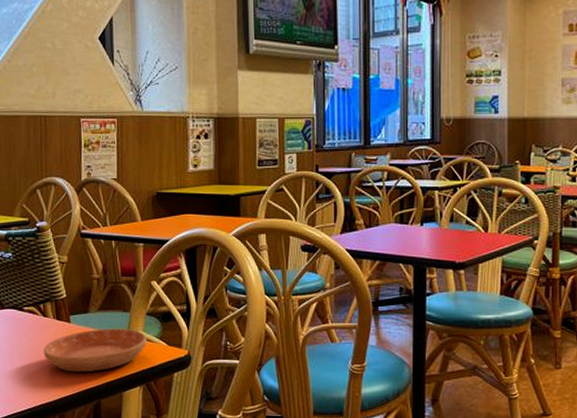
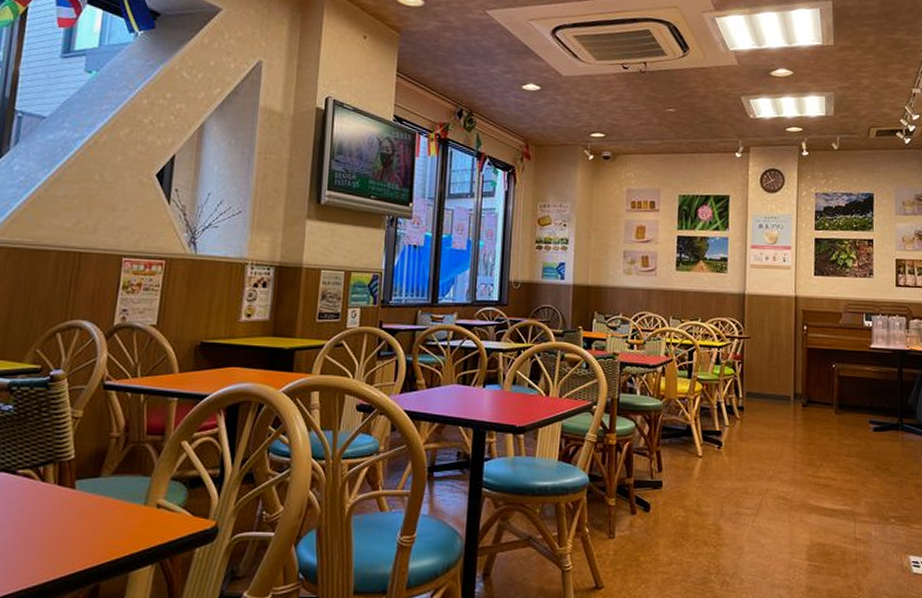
saucer: present [43,328,148,373] -> none [34,495,169,549]

